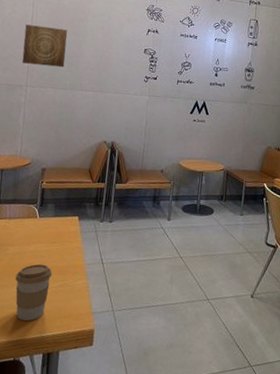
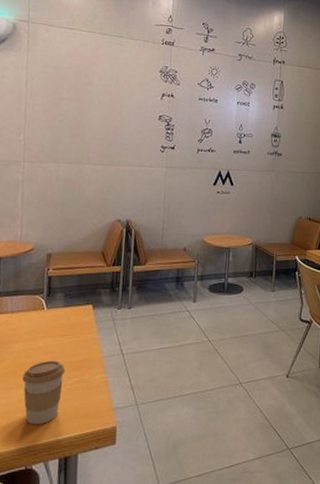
wall art: present [22,24,68,68] -> none [16,91,70,139]

